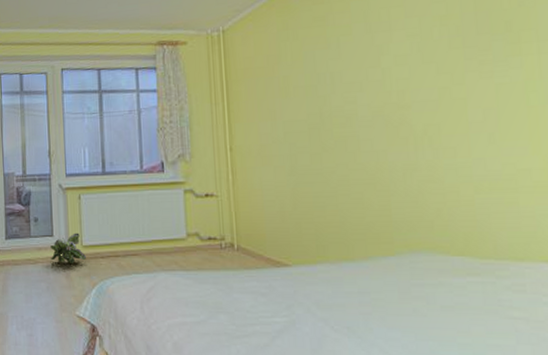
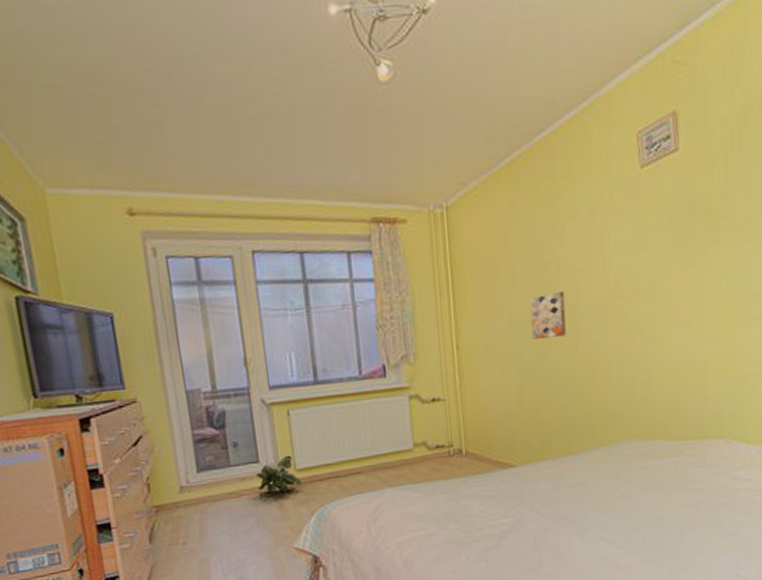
wall art: none [303,101,344,145] -> present [529,291,567,339]

